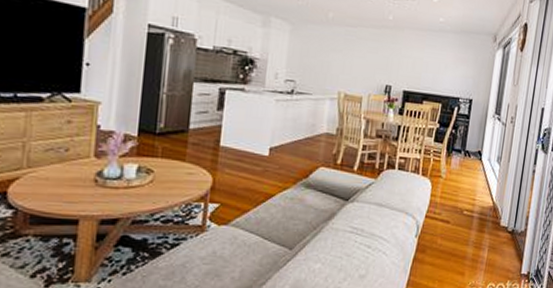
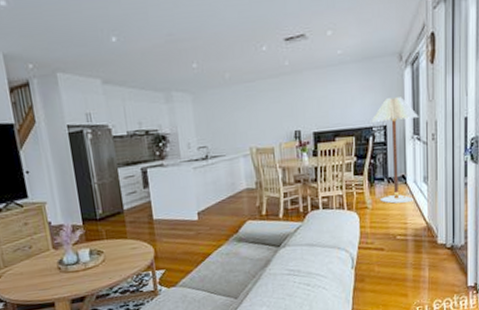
floor lamp: none [455,74,503,179] -> present [371,97,419,204]

